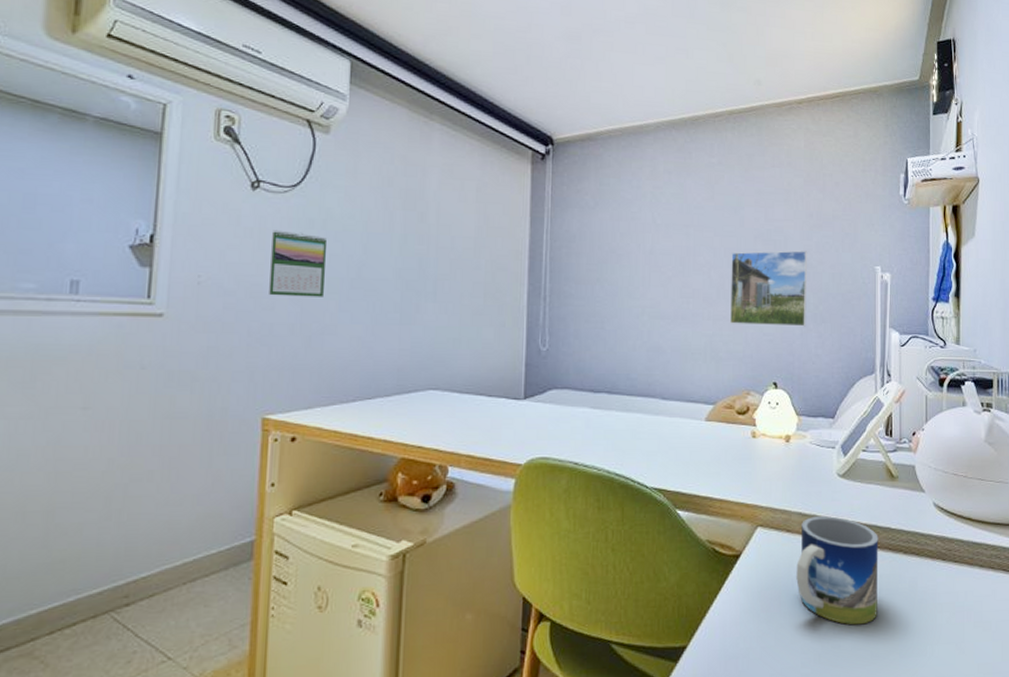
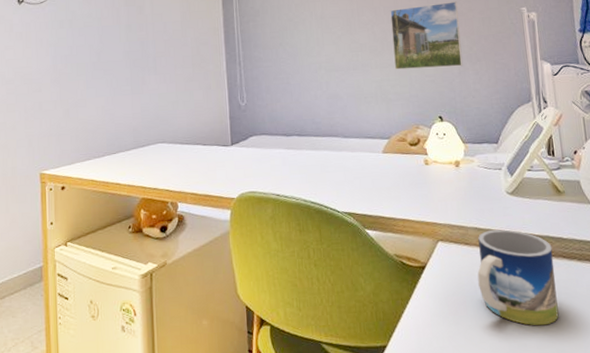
calendar: present [269,229,328,297] -> none [35,31,75,81]

